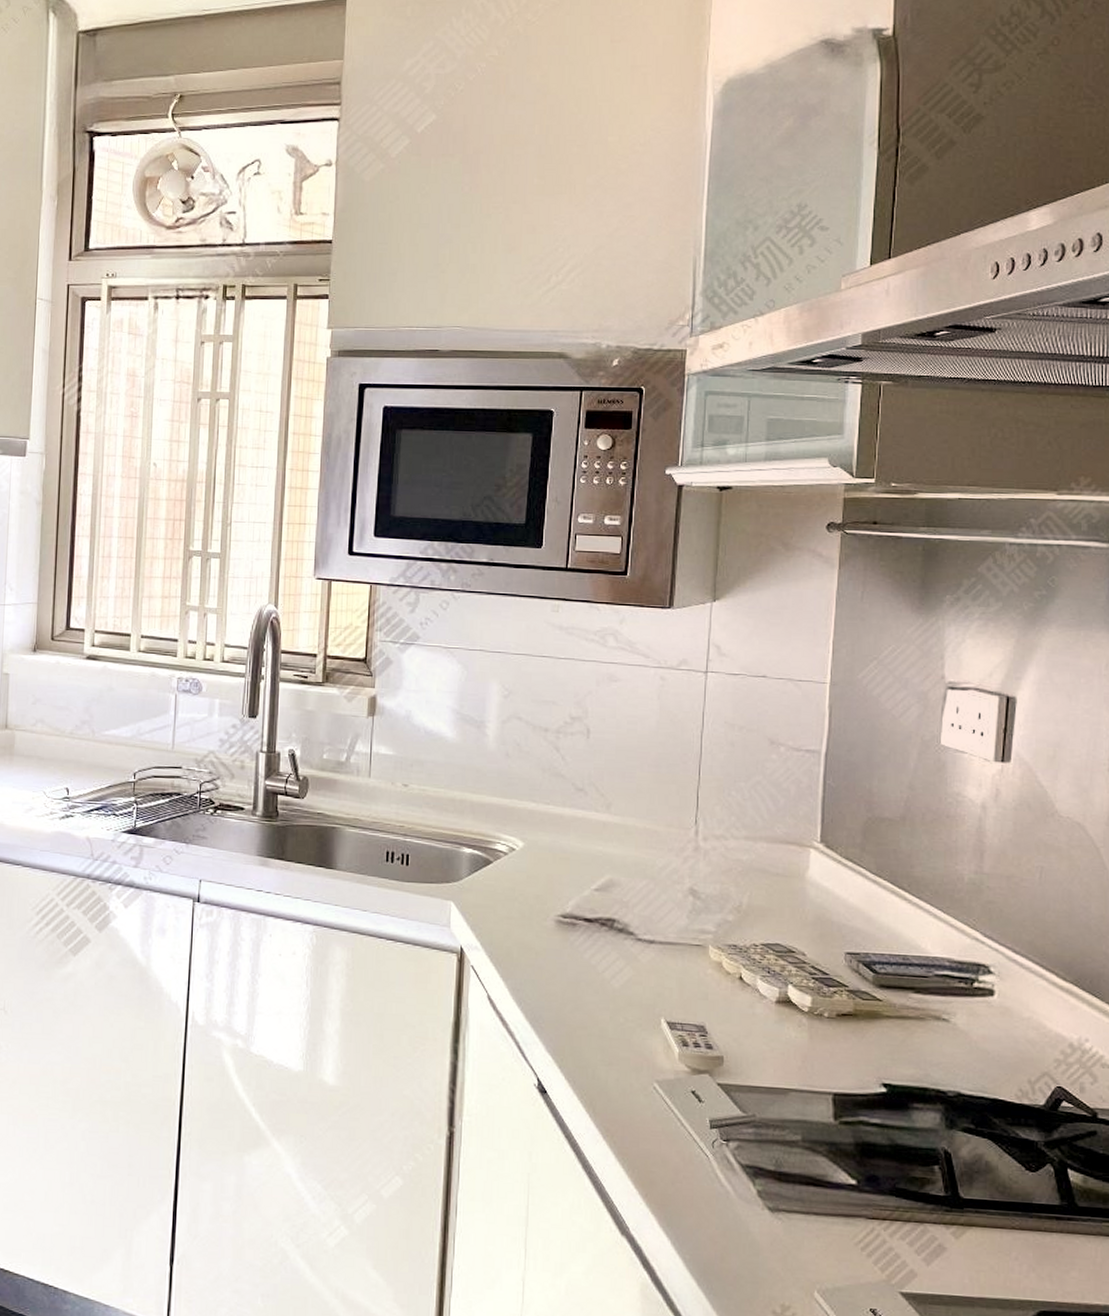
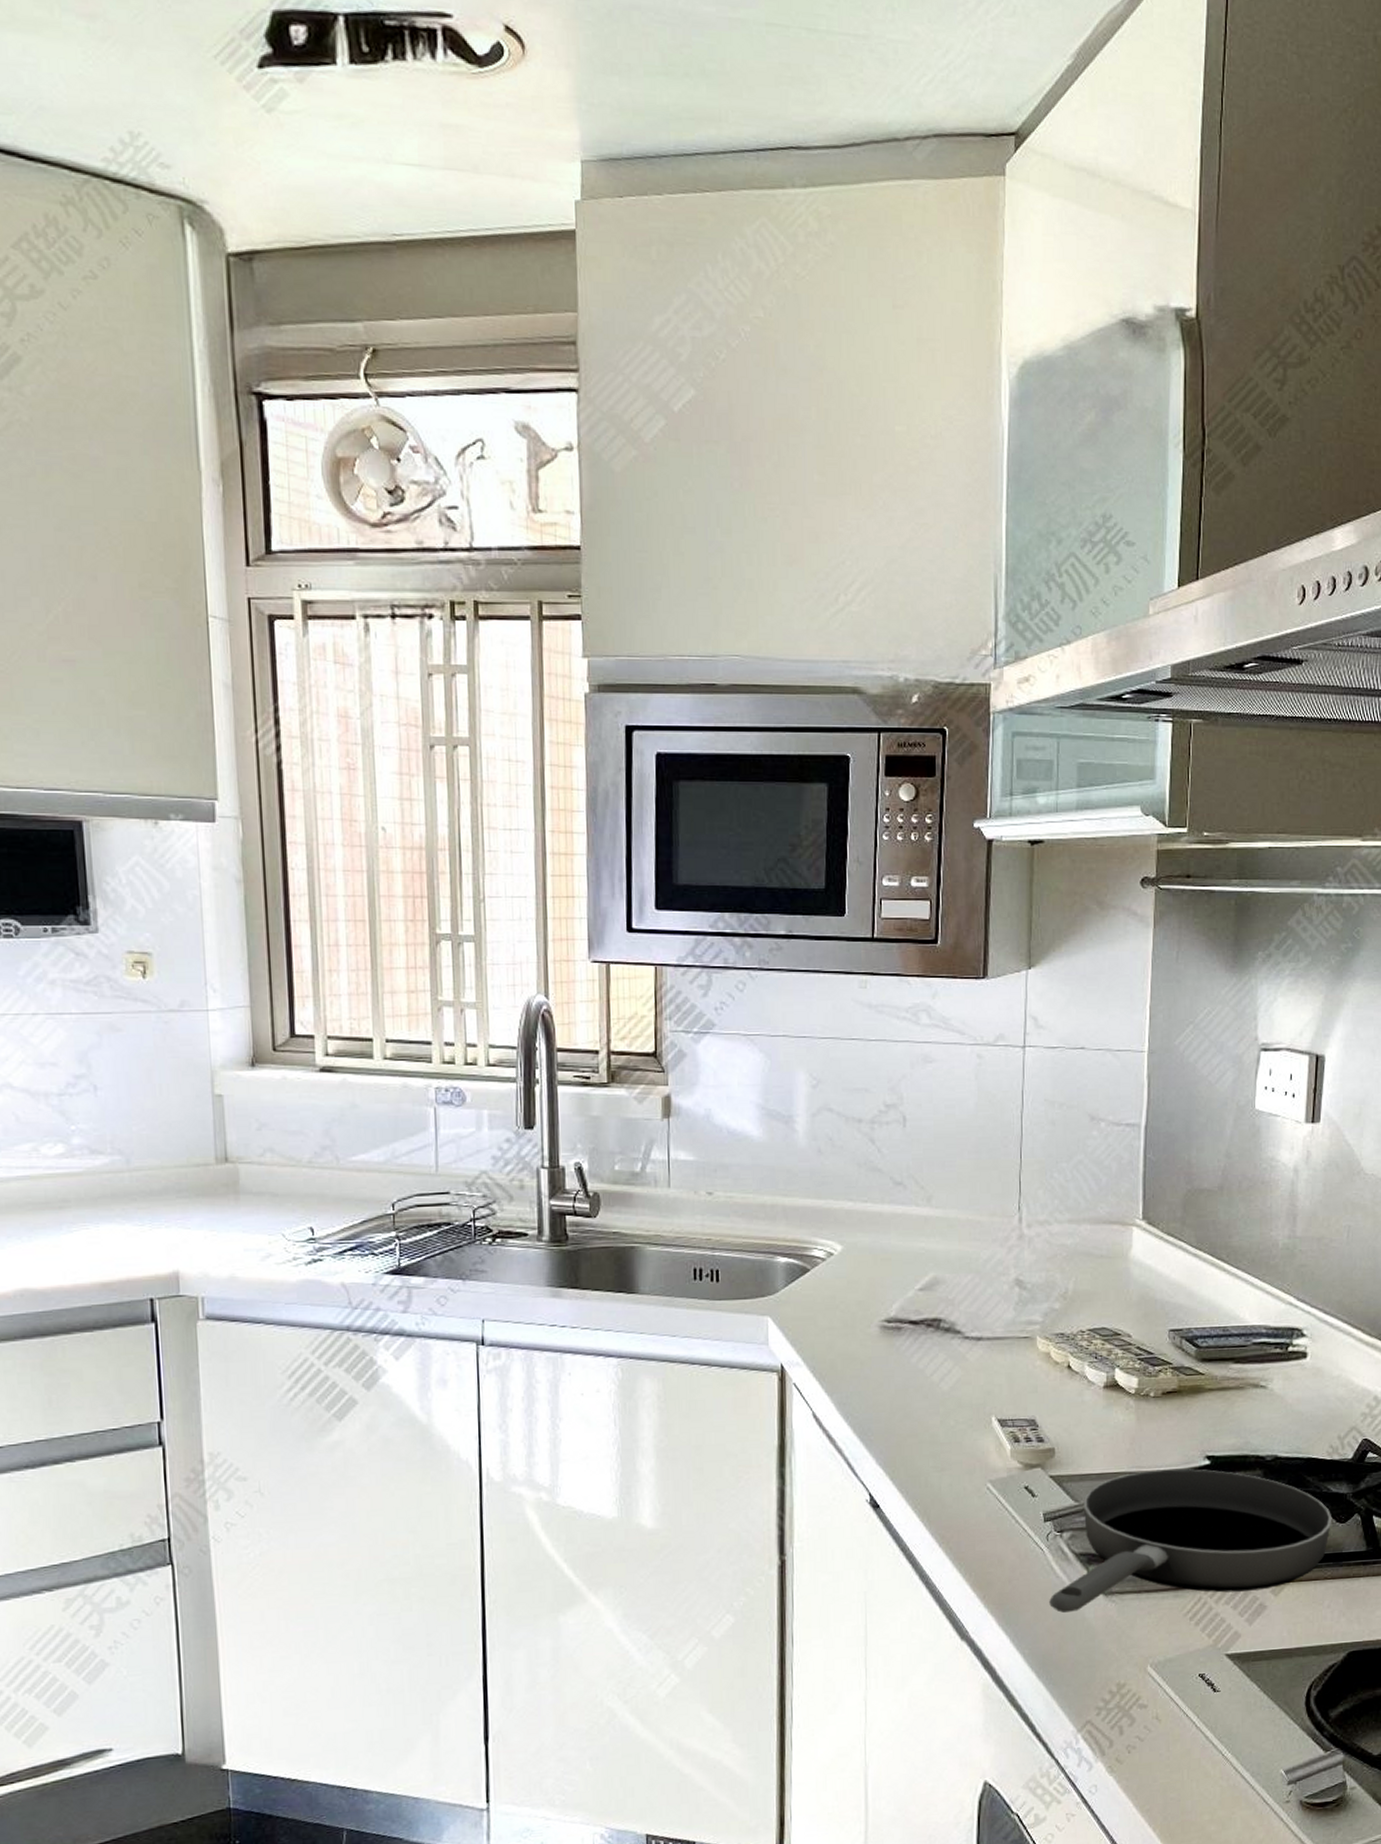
frying pan: none [713,1091,1021,1230] -> present [1049,1469,1332,1613]

